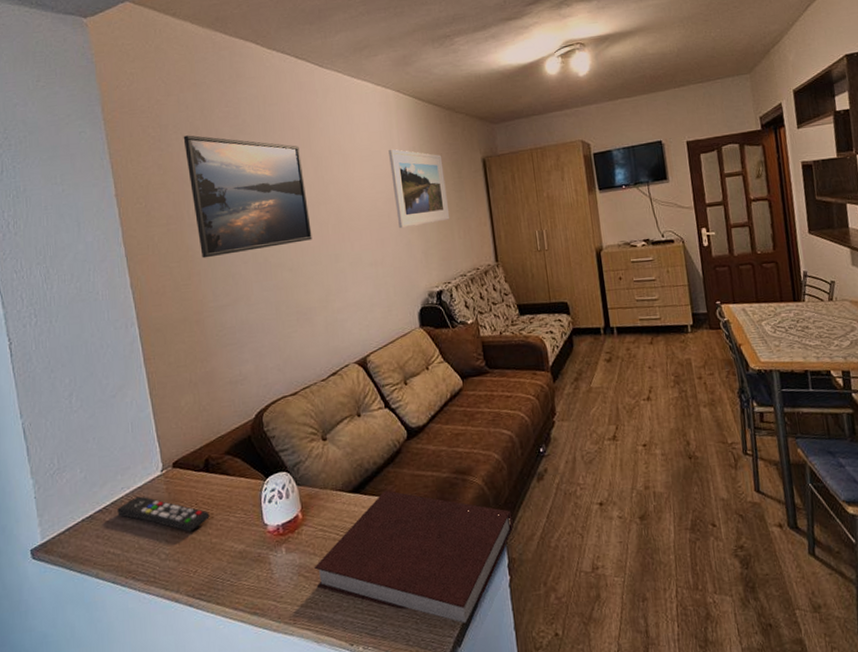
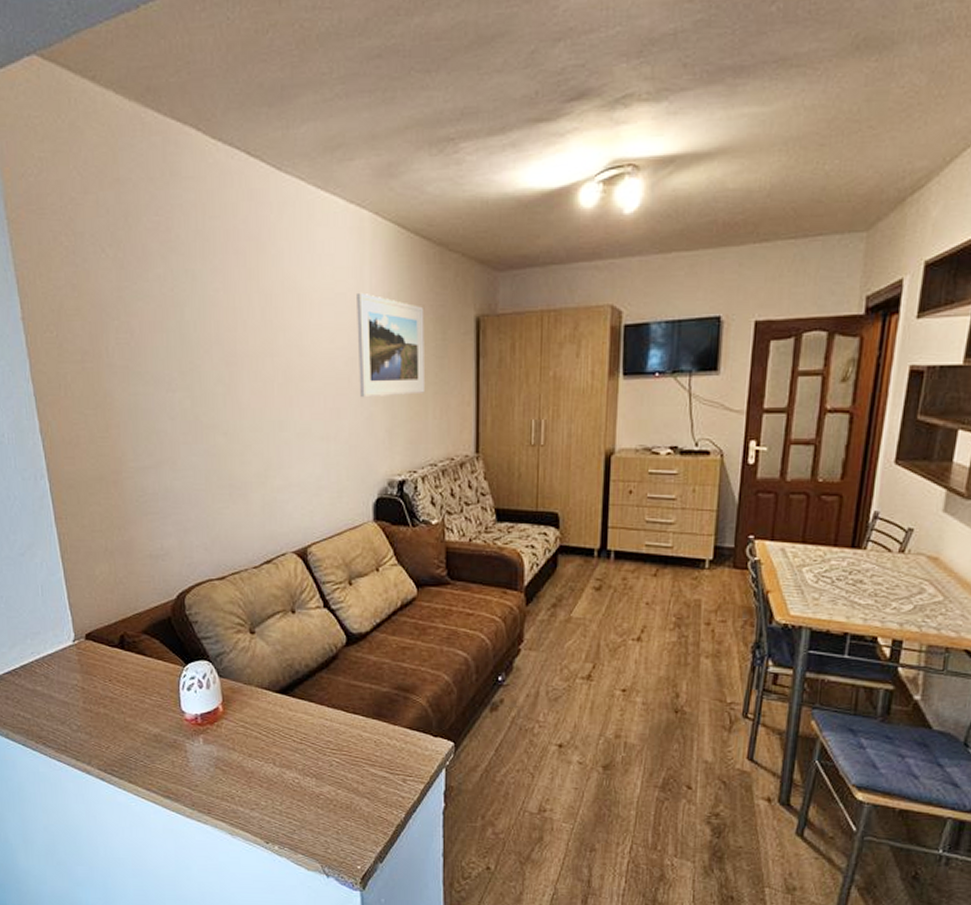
remote control: present [116,496,210,532] -> none [26,664,124,707]
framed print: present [183,135,312,259] -> none [102,249,253,408]
notebook: present [313,490,514,623] -> none [232,696,456,841]

